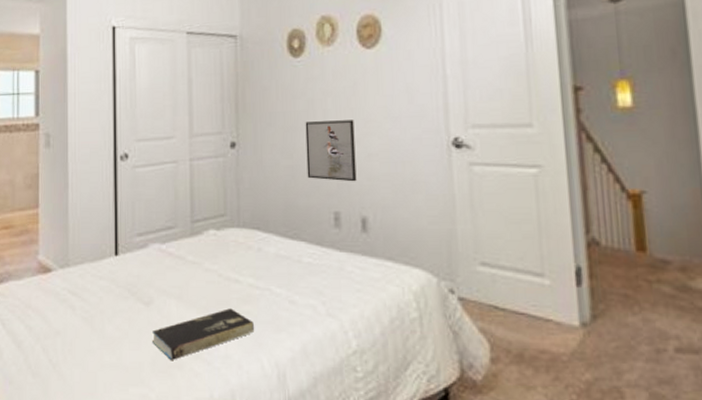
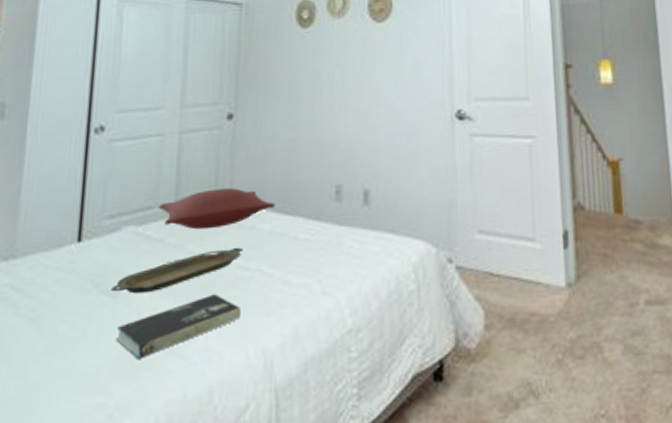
serving tray: none [145,267,252,304] -> present [111,247,242,294]
pillow: none [177,212,279,249] -> present [158,188,276,230]
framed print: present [305,120,357,182] -> none [309,92,361,154]

